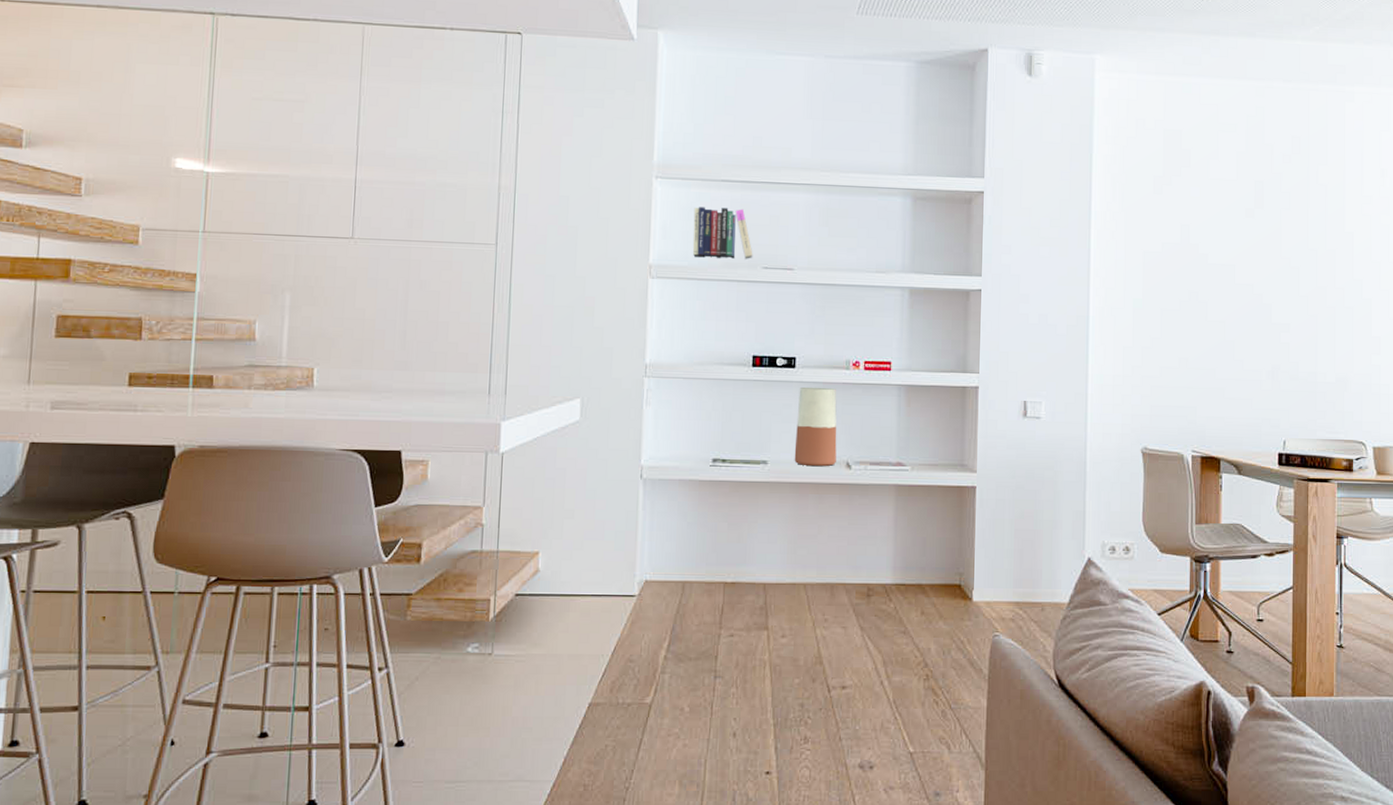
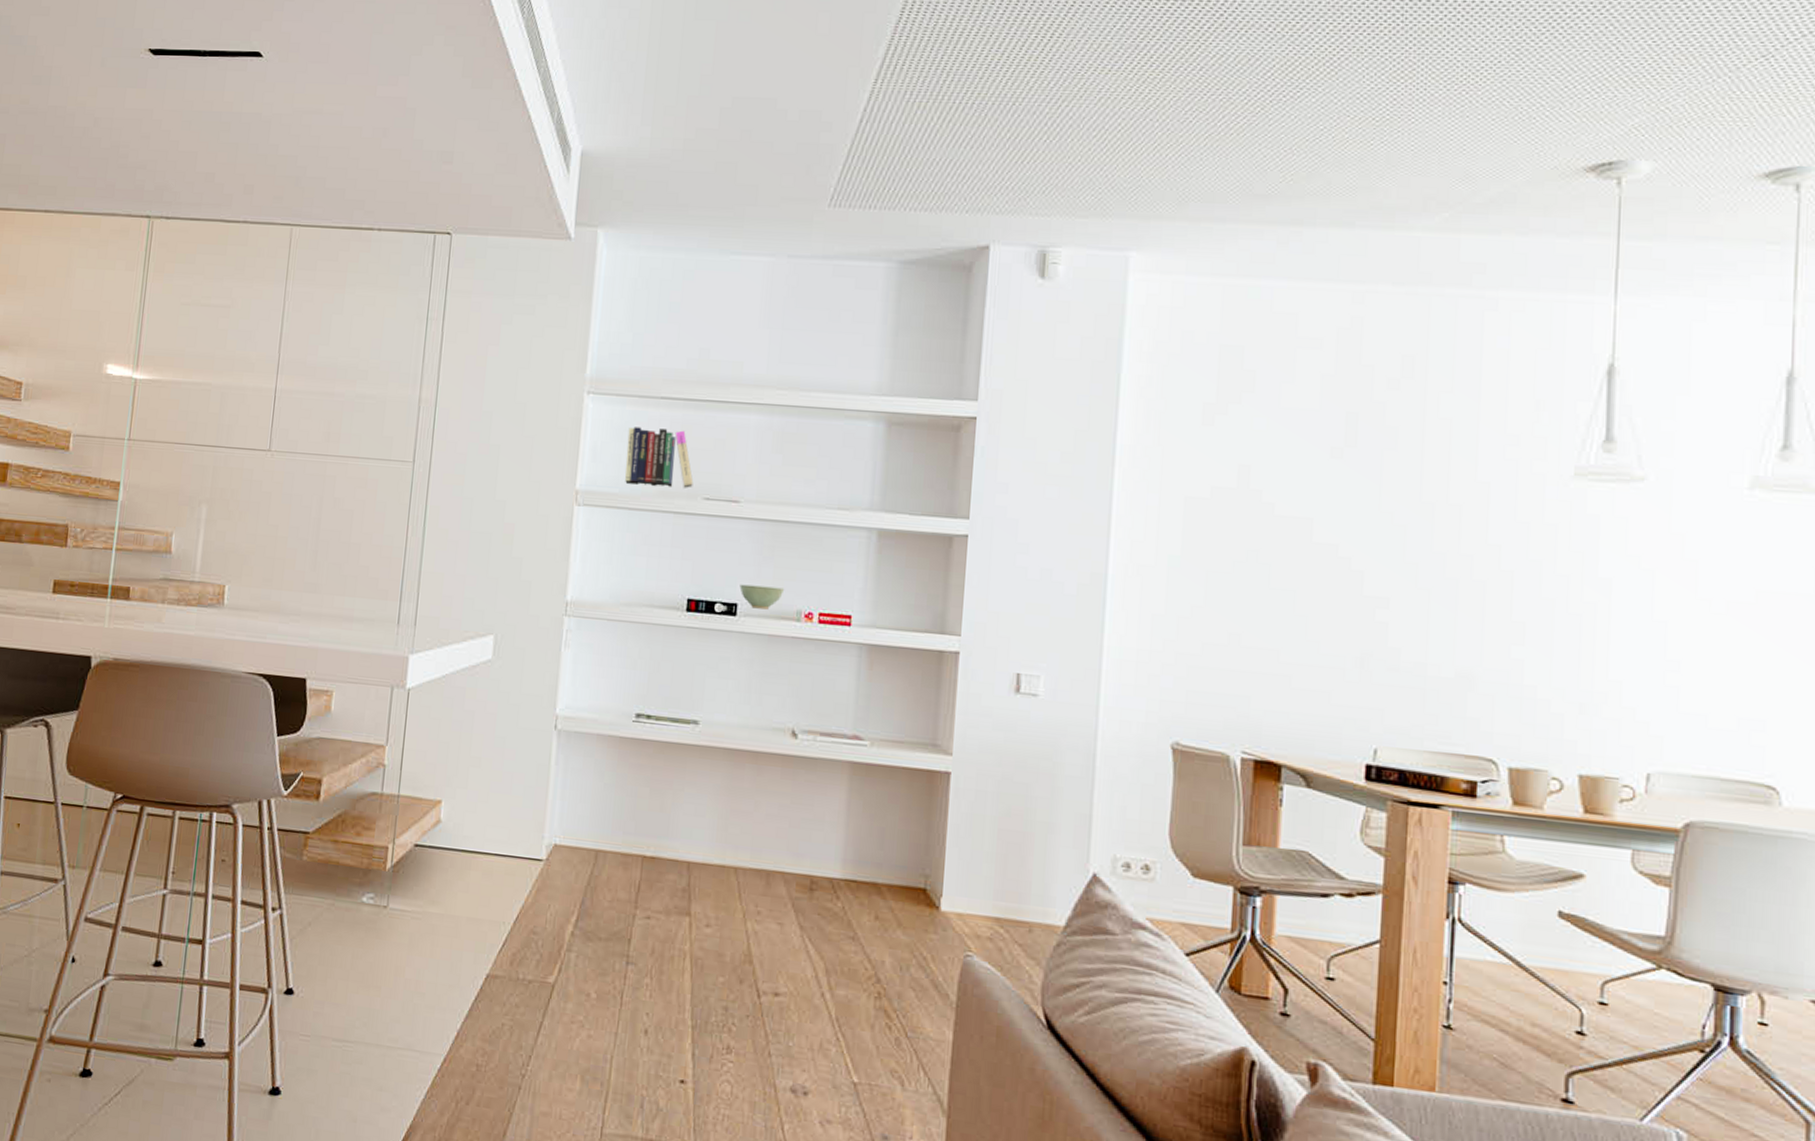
vase: present [794,387,837,467] -> none [730,638,785,733]
bowl: none [797,340,835,361] -> present [739,584,785,610]

